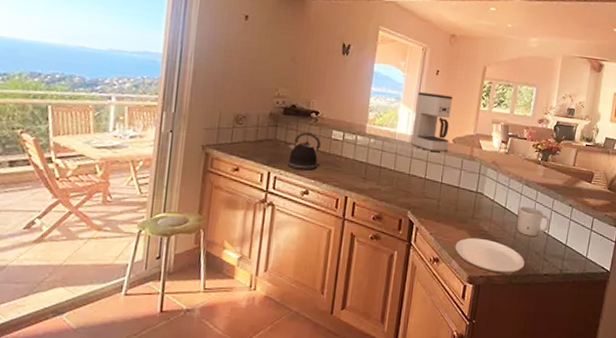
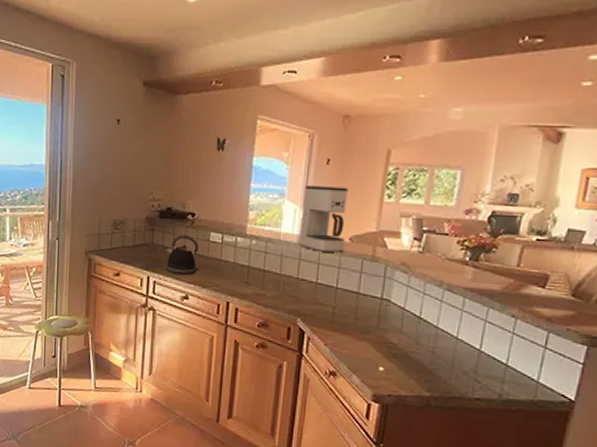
plate: present [455,237,525,273] -> none [355,350,448,394]
mug: present [516,207,550,236] -> none [435,316,483,353]

